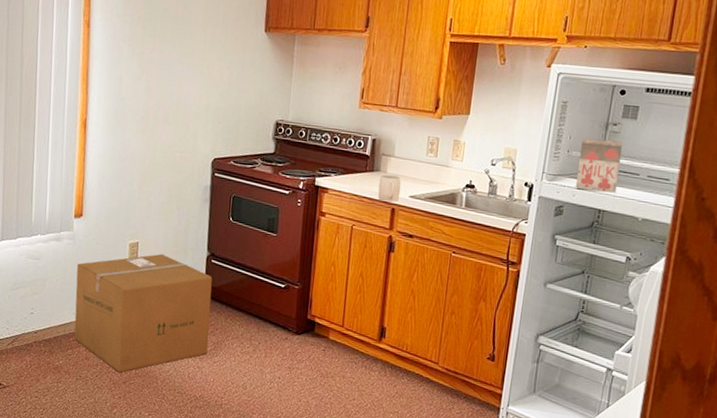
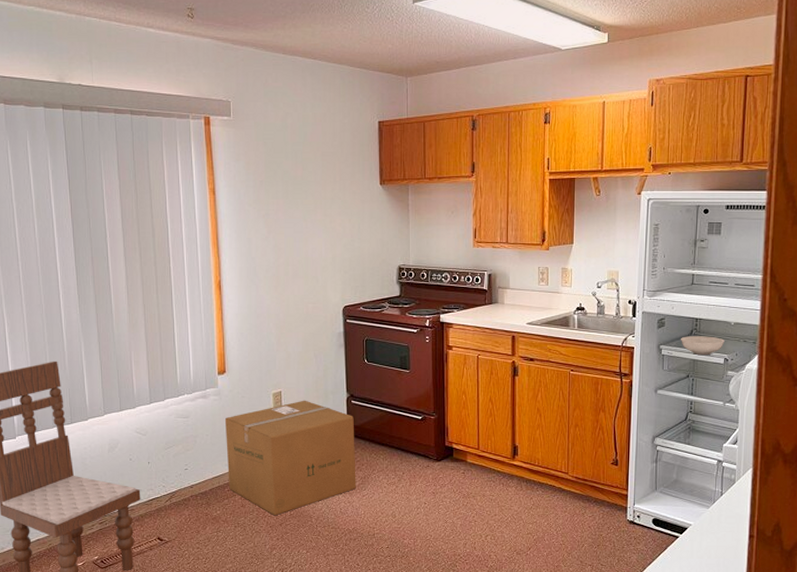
mug: present [377,174,402,203] -> none [498,306,519,330]
milk: present [575,138,623,193] -> none [673,255,711,302]
bowl: none [579,228,629,251] -> present [681,336,725,355]

